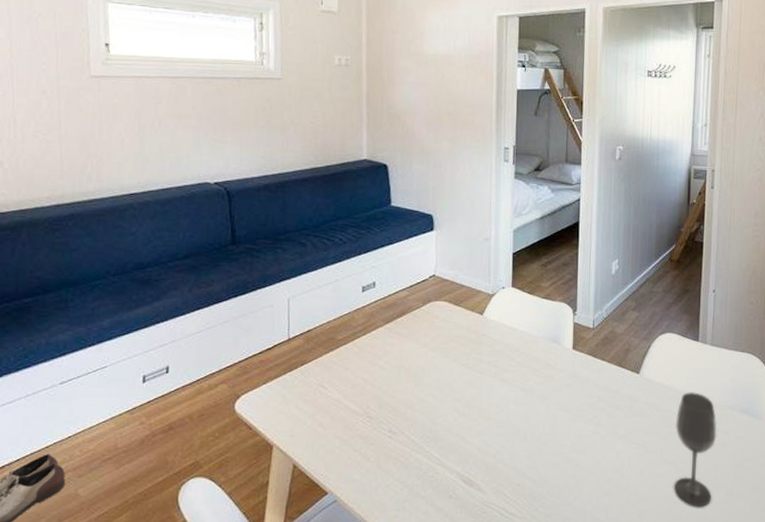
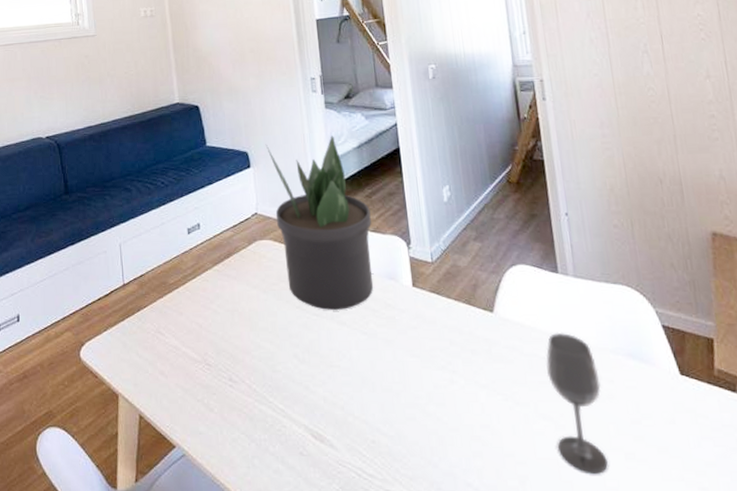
planter: none [451,205,544,368] -> present [265,136,374,310]

